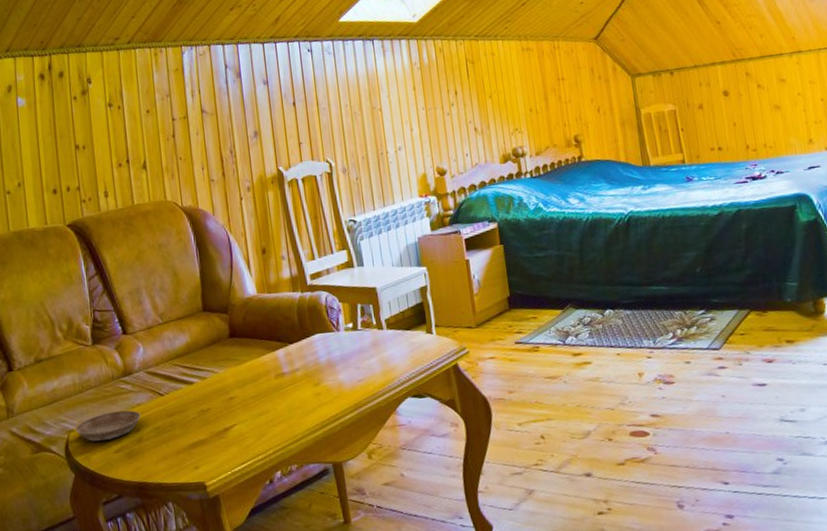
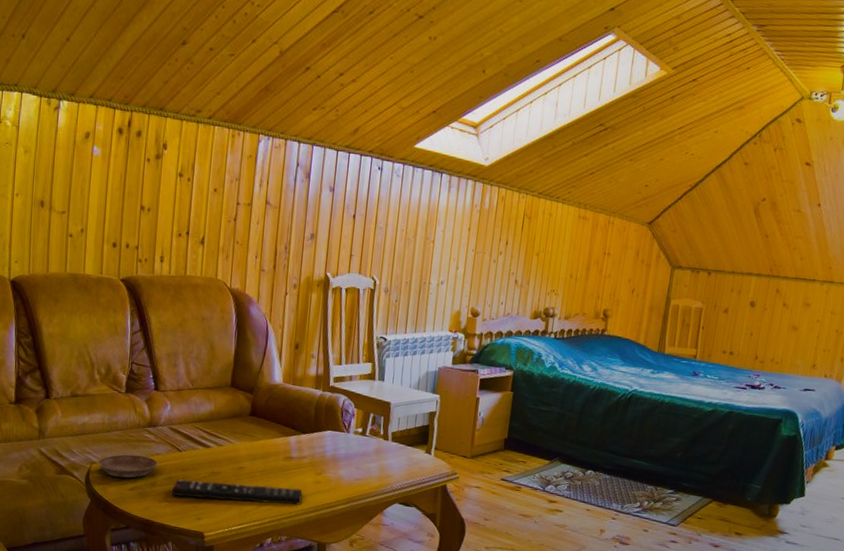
remote control: none [160,407,305,448] -> present [171,479,303,505]

